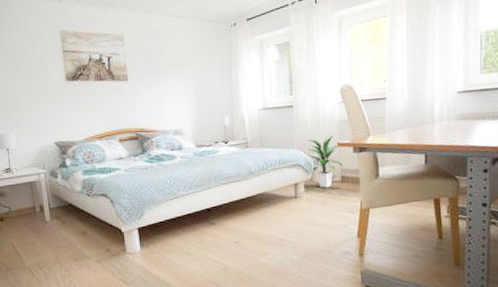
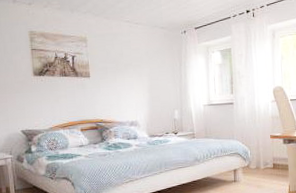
indoor plant: present [308,136,345,188] -> none [245,129,277,174]

